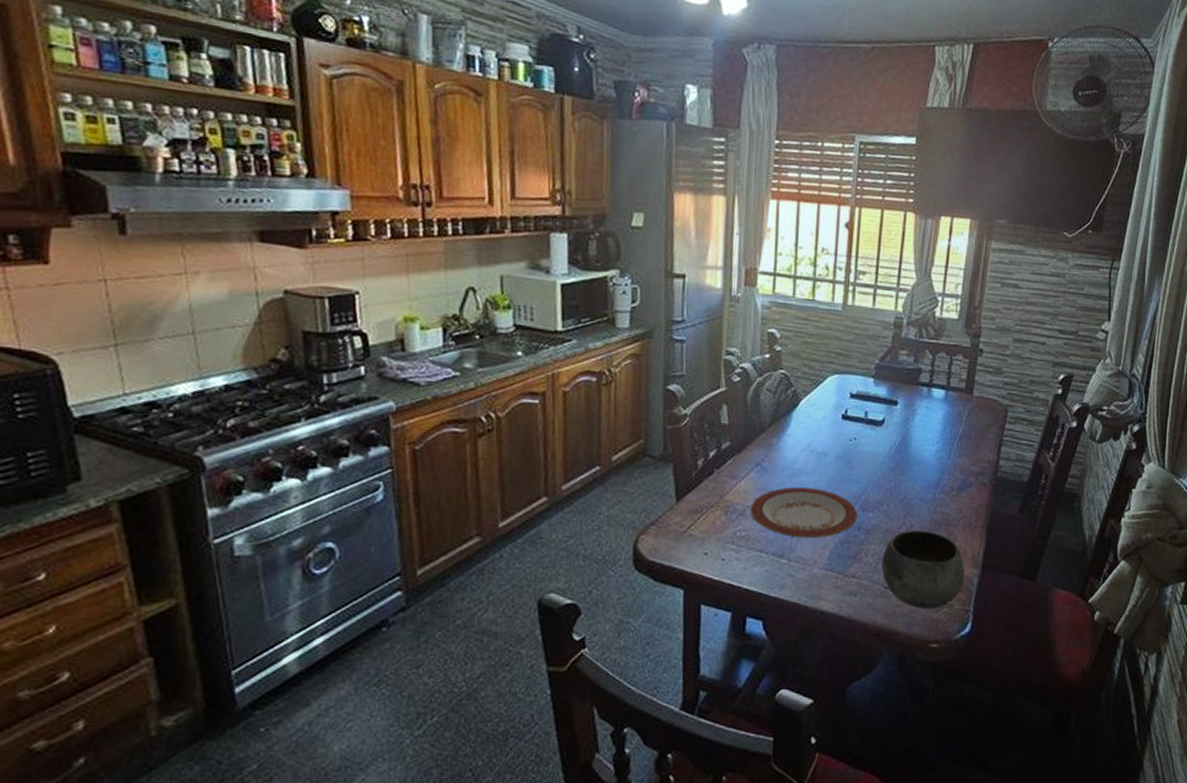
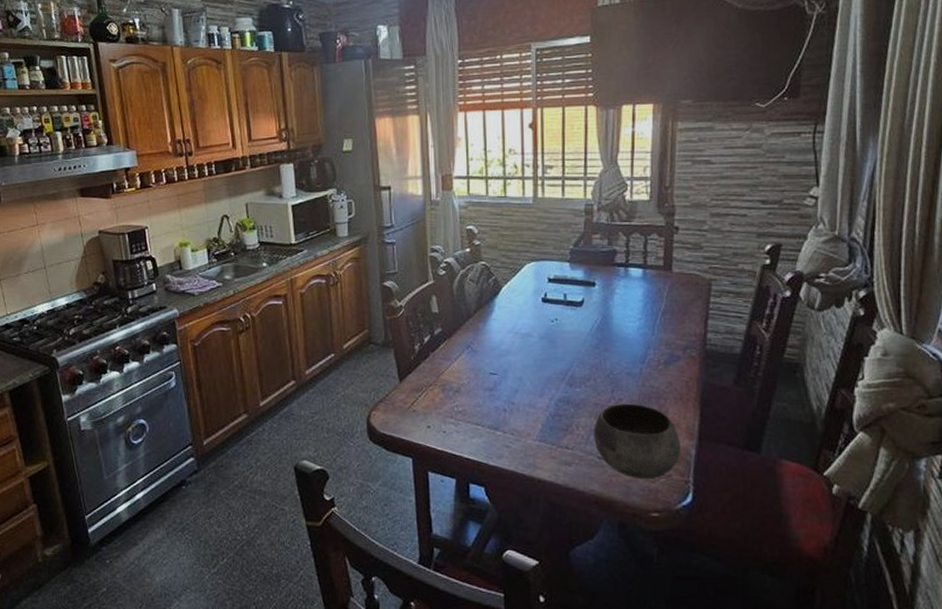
plate: present [750,487,858,539] -> none [464,366,566,413]

